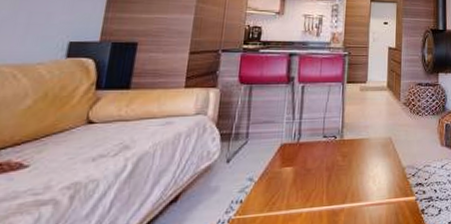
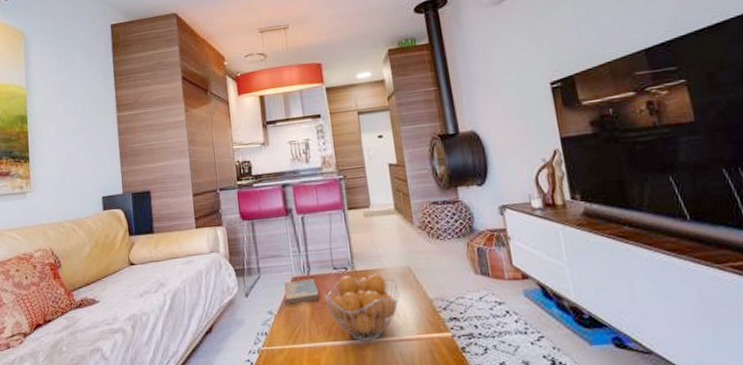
hardcover book: none [268,146,305,171] -> present [284,279,319,305]
fruit basket: none [309,143,379,207] -> present [324,273,400,341]

